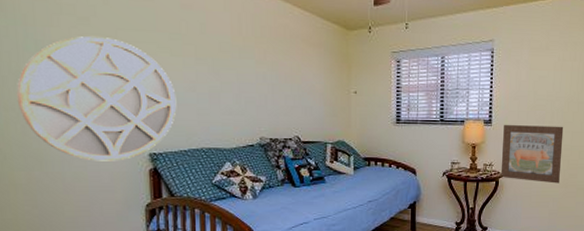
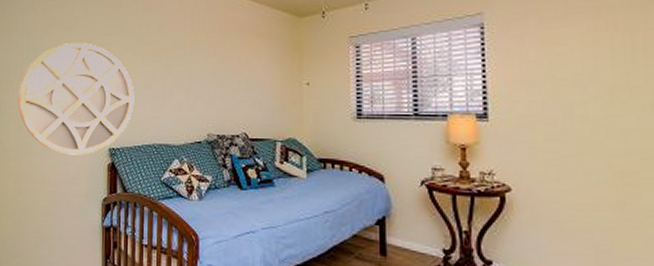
wall art: present [500,124,564,184] -> none [506,119,610,206]

